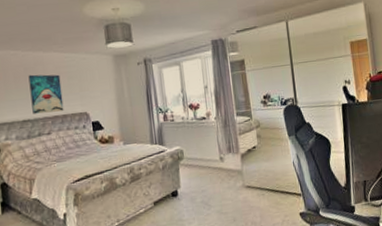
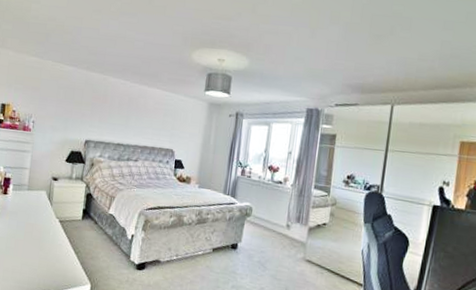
wall art: present [28,74,64,114] -> none [127,104,158,143]

